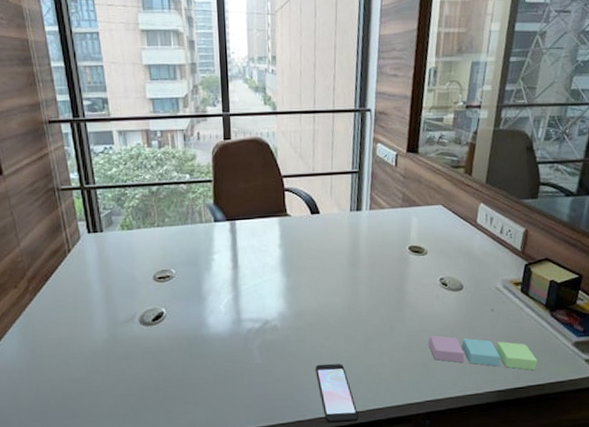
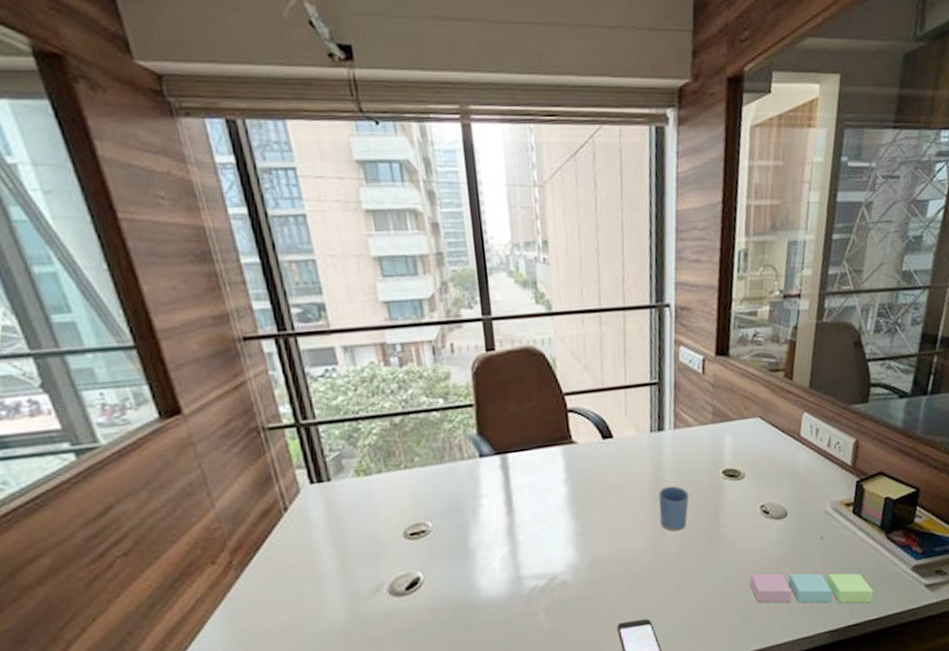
mug: none [354,256,380,294] -> present [658,485,690,532]

